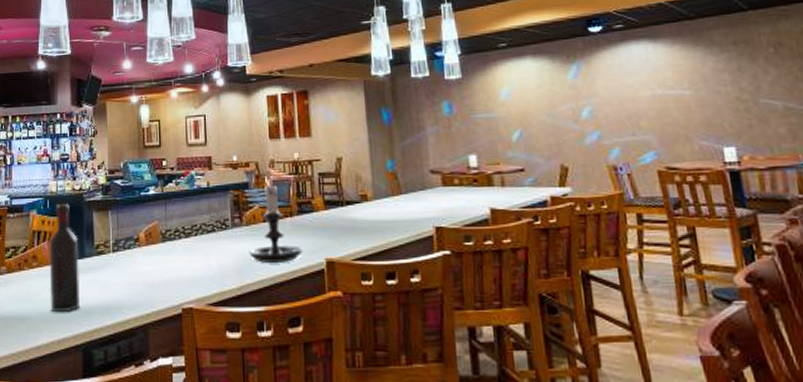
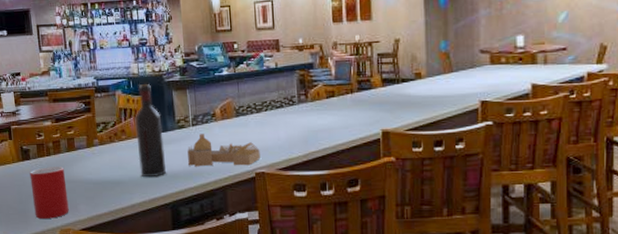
house frame: none [106,261,188,301] -> present [187,134,260,167]
candle holder: present [249,180,303,263] -> none [313,61,361,134]

